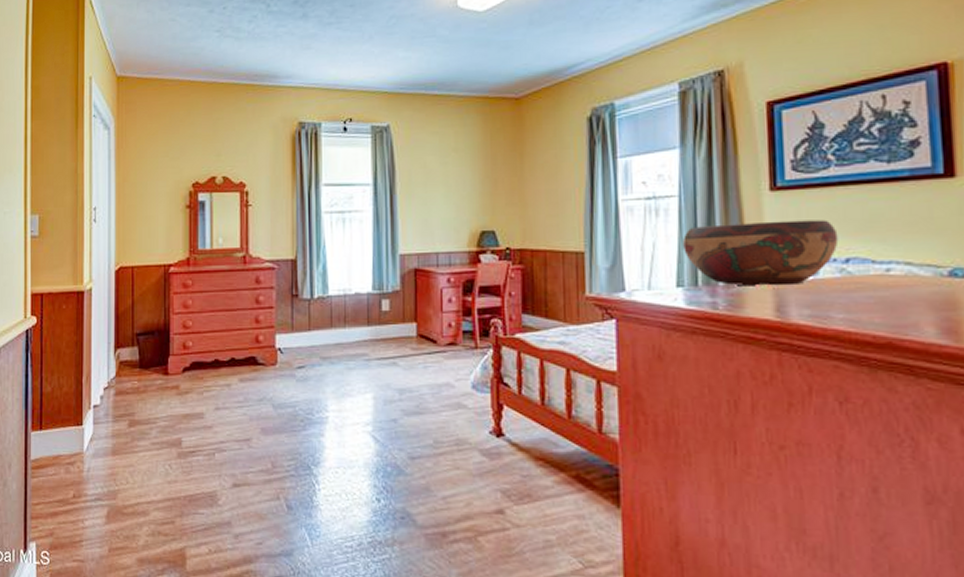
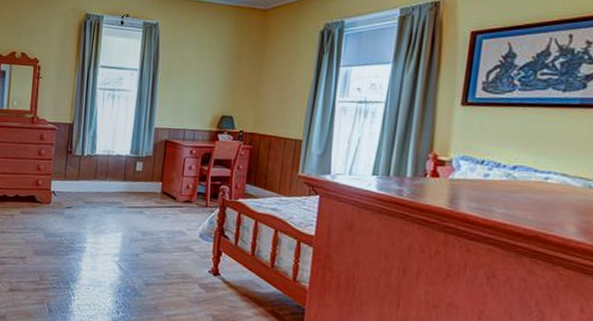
decorative bowl: present [683,219,839,286] -> none [382,128,511,183]

